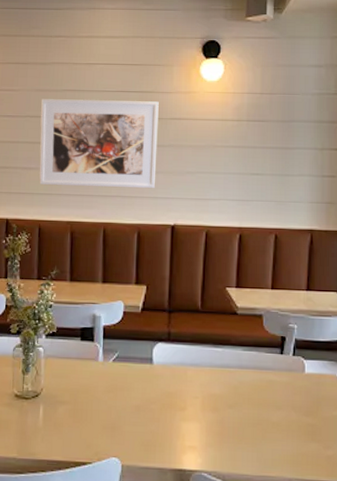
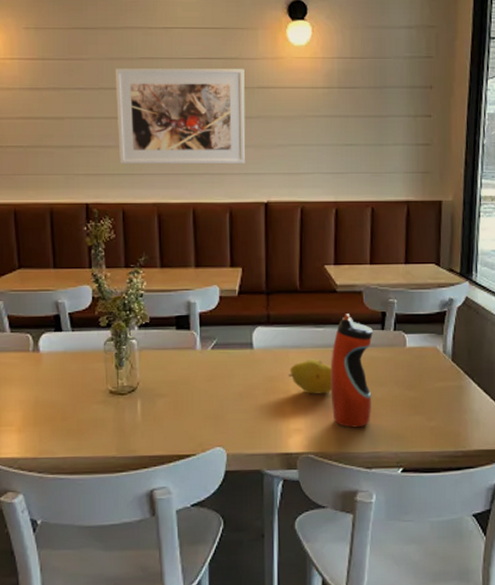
fruit: none [186,377,228,414] -> present [288,358,332,394]
water bottle: none [227,335,273,450] -> present [330,312,374,428]

